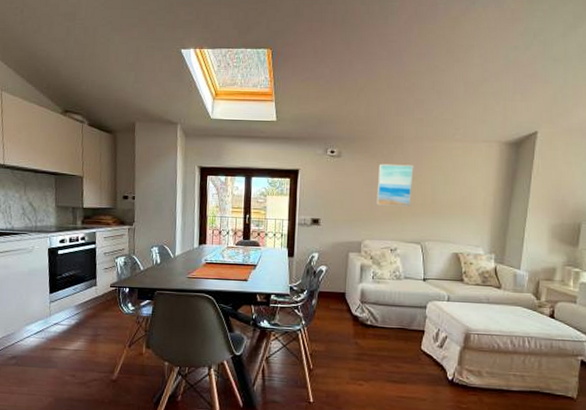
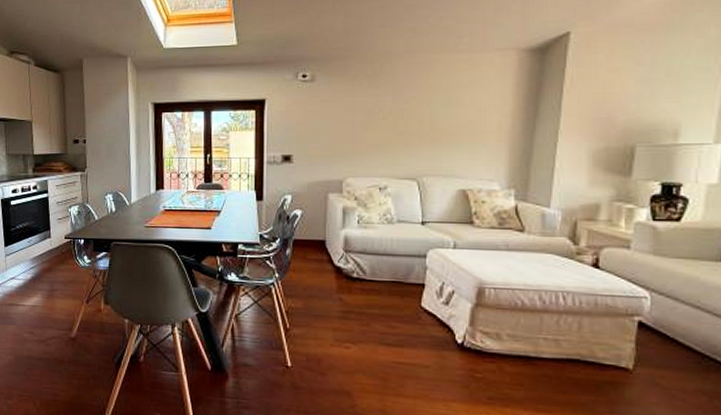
wall art: present [376,163,414,207] -> none [360,85,406,136]

